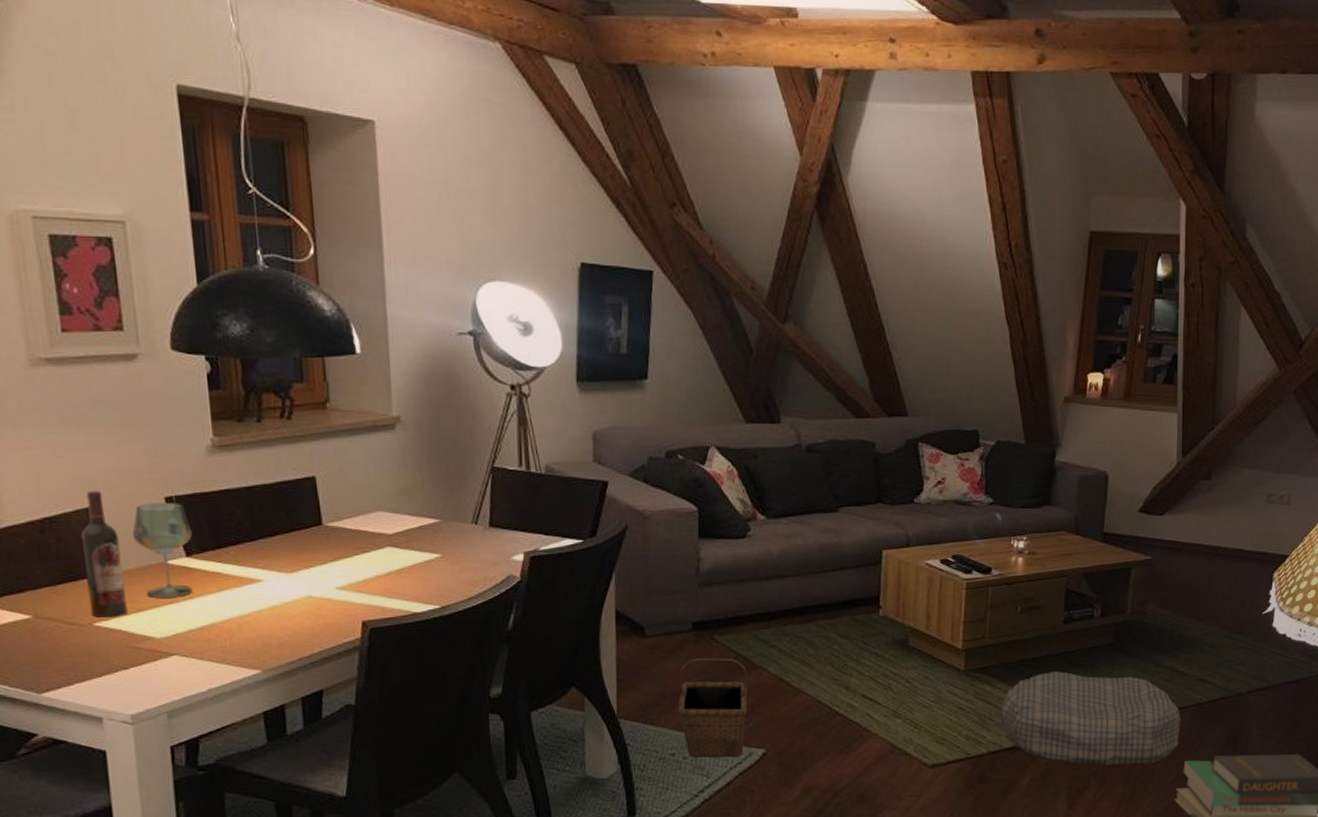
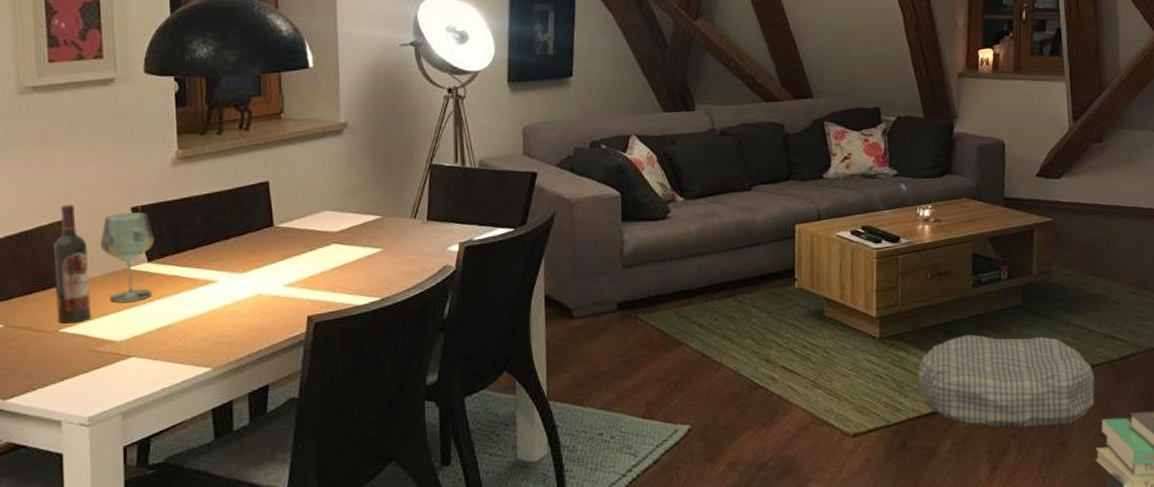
basket: present [678,657,748,758] -> none [605,336,672,437]

